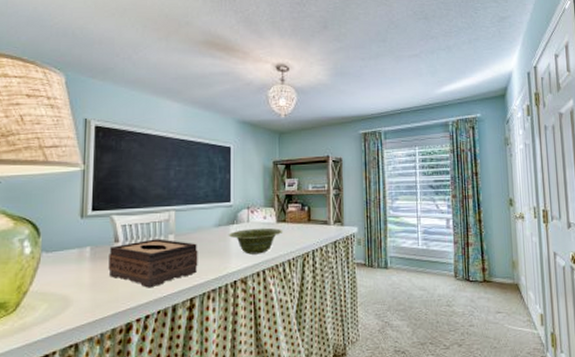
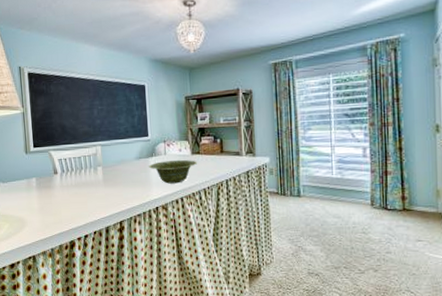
tissue box: present [108,239,198,288] -> none [51,170,124,212]

